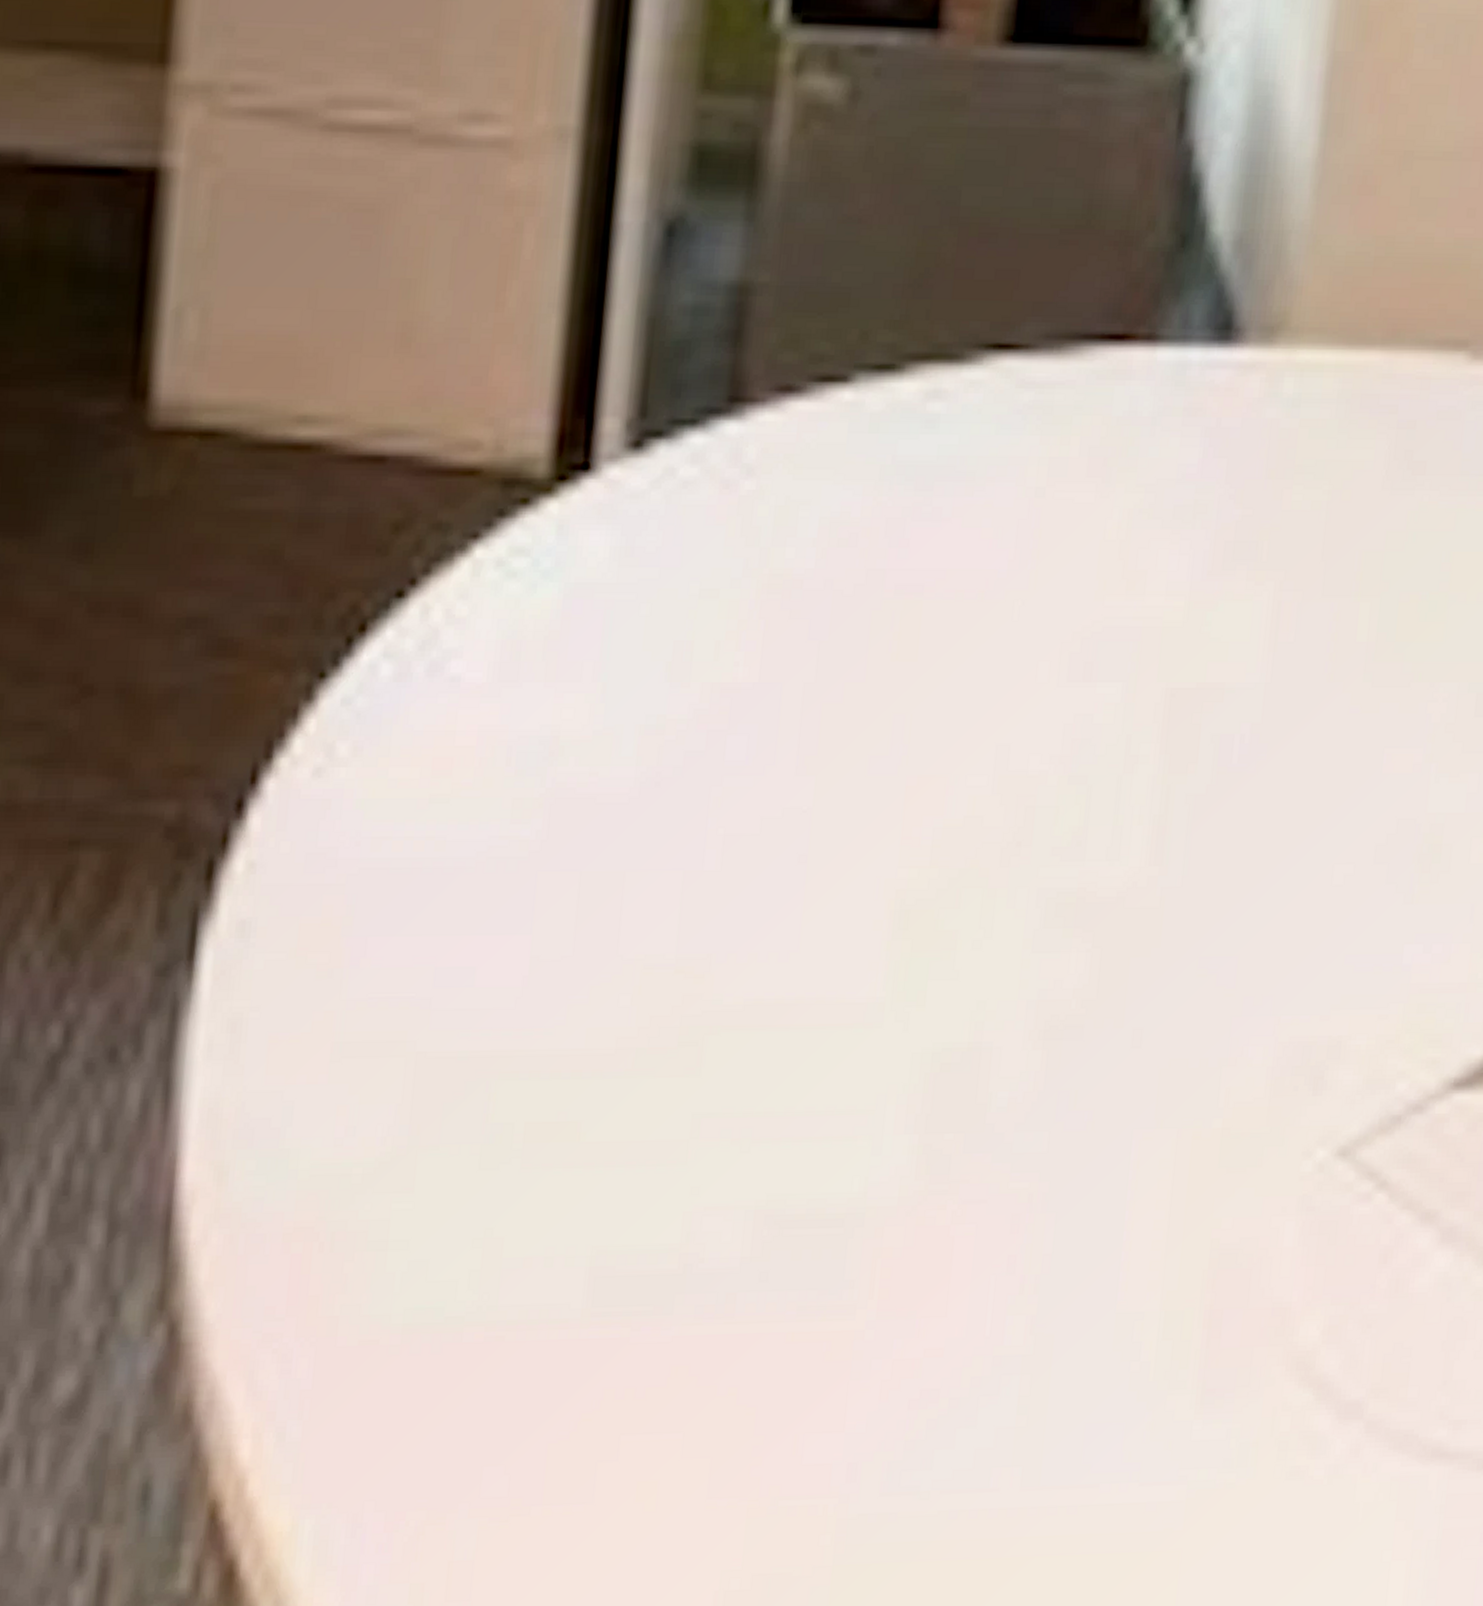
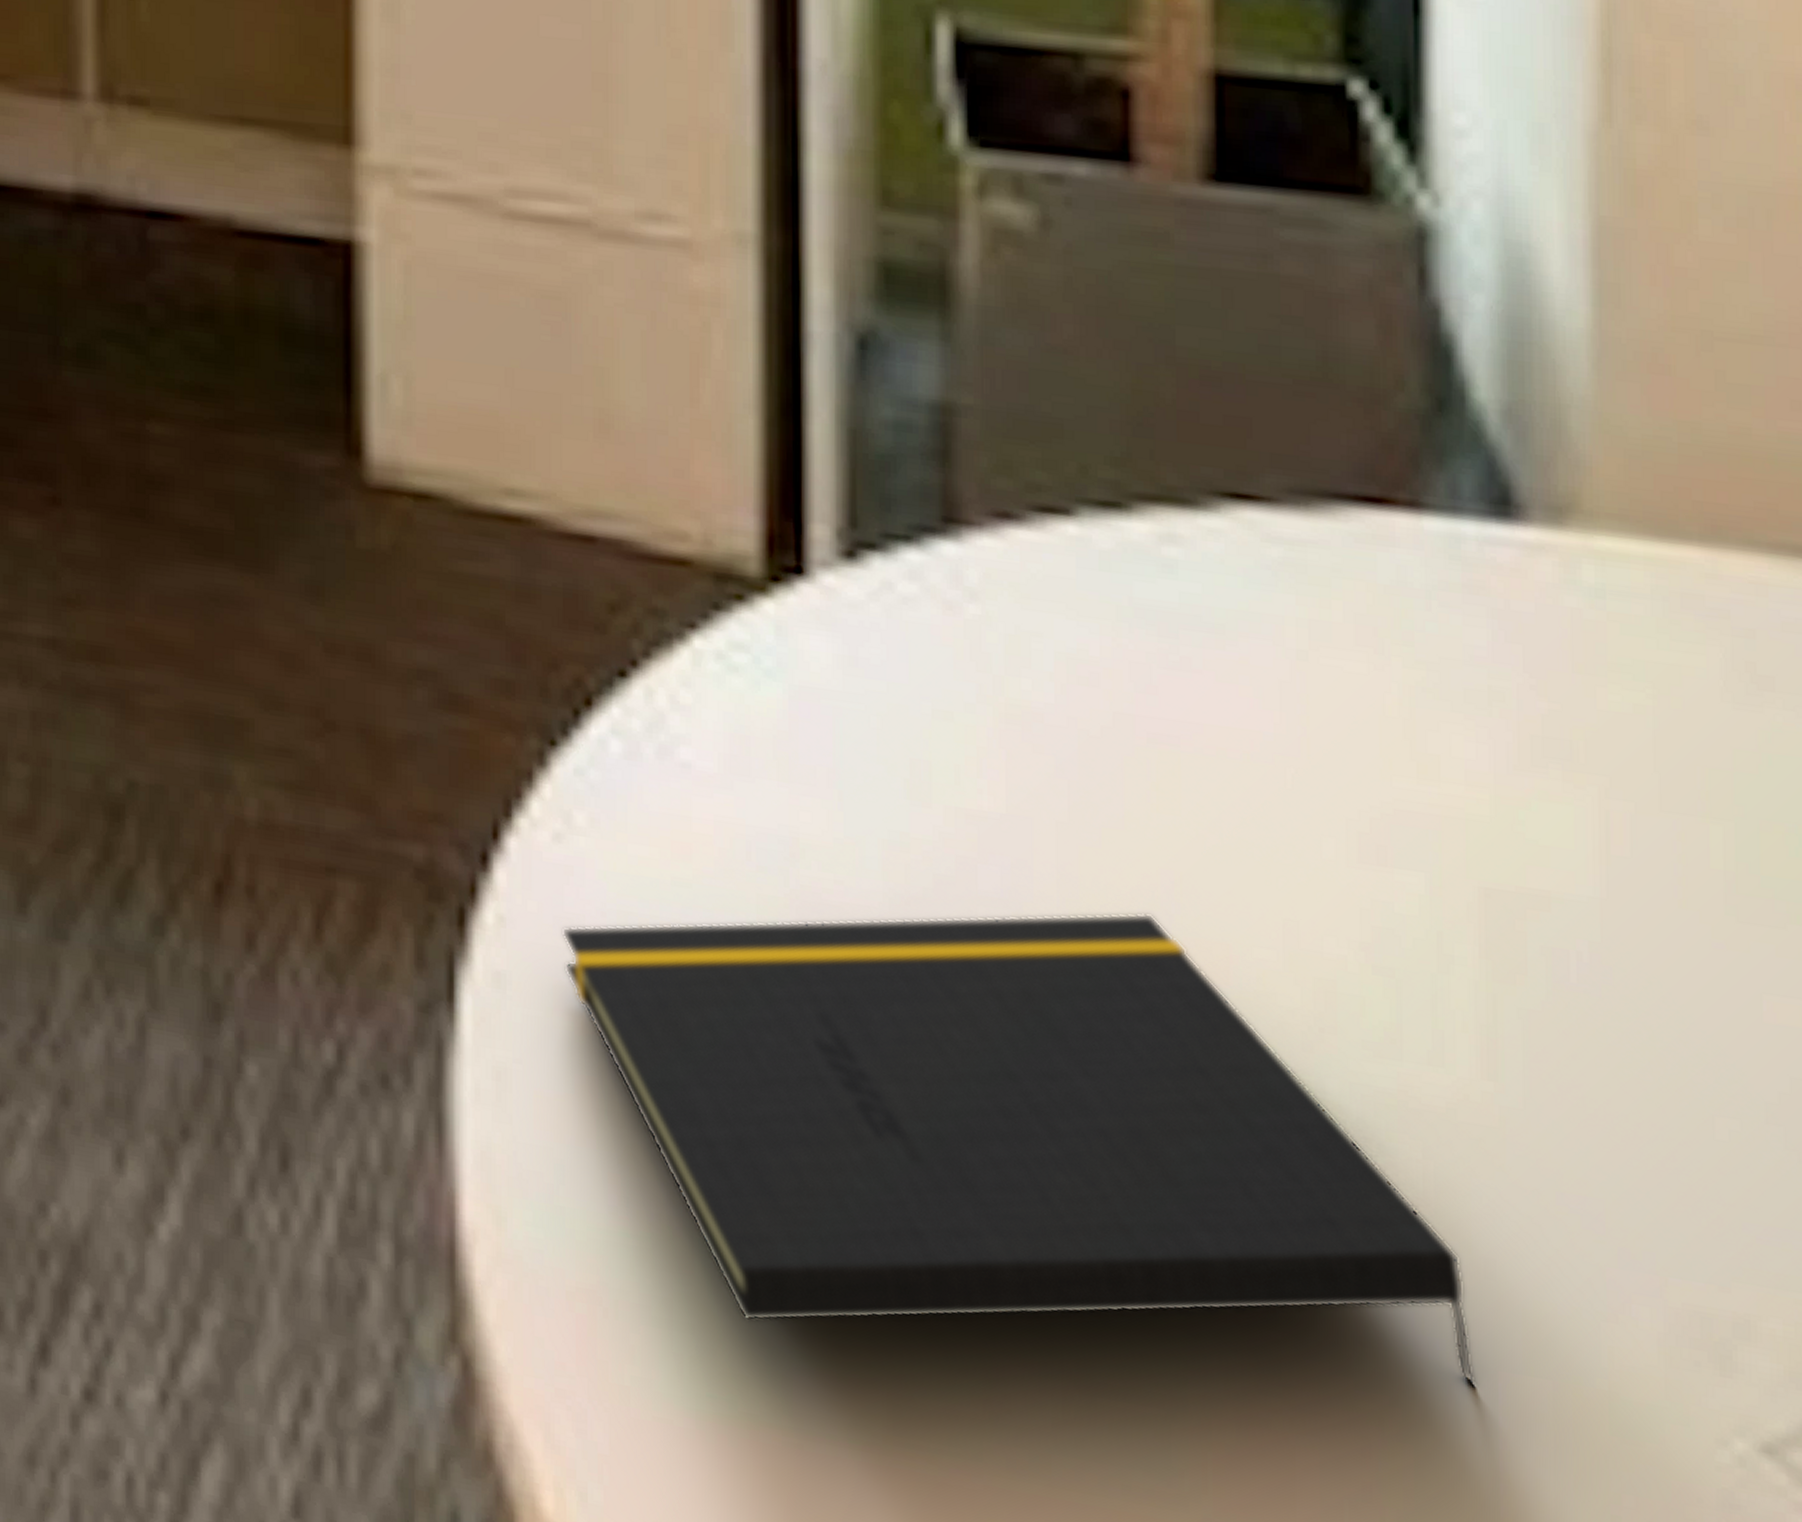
notepad: none [312,758,1115,1225] -> present [561,912,1477,1388]

